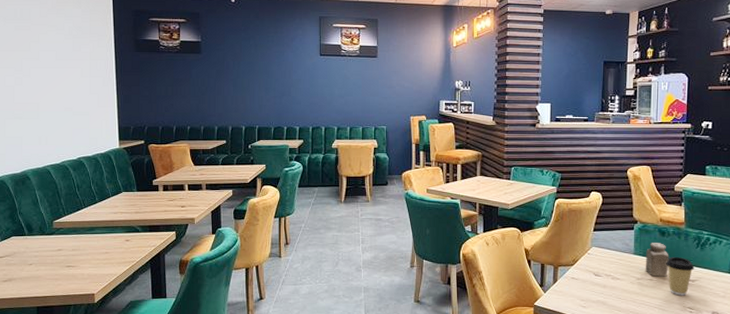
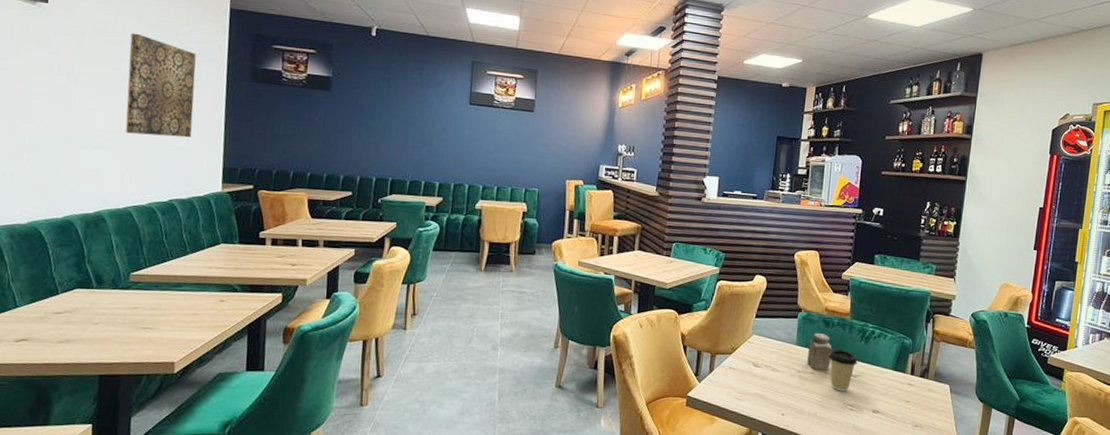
wall art: none [35,18,91,104] -> present [125,33,196,138]

